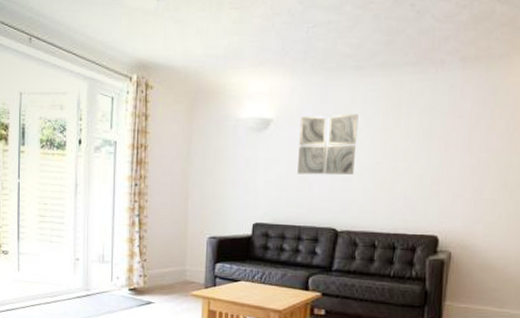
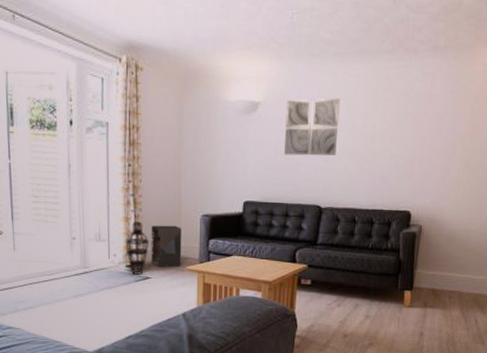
lantern: none [129,243,154,299] -> present [125,222,150,275]
storage bin: none [155,247,187,292] -> present [151,225,182,267]

